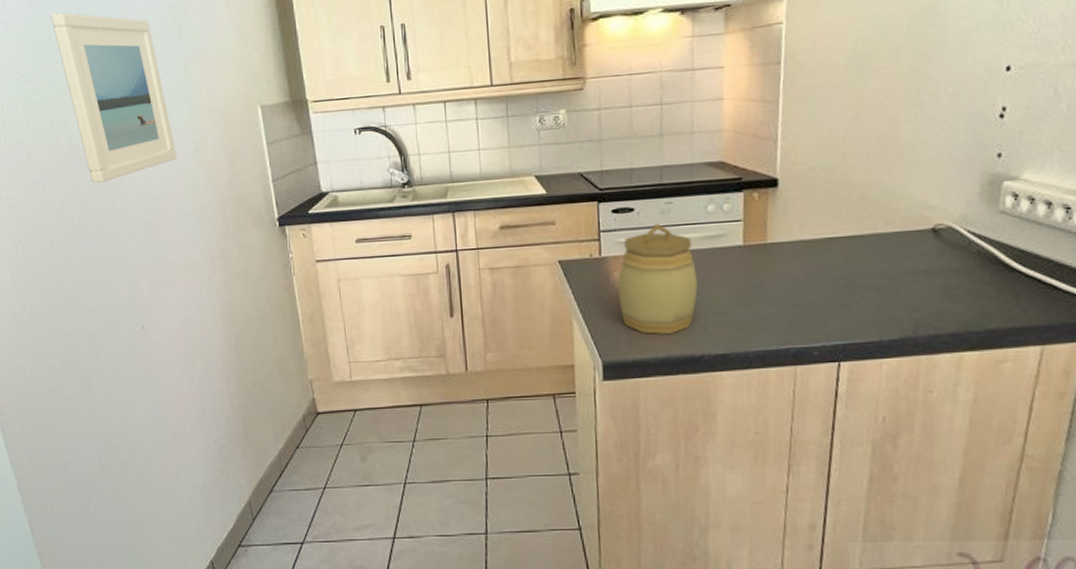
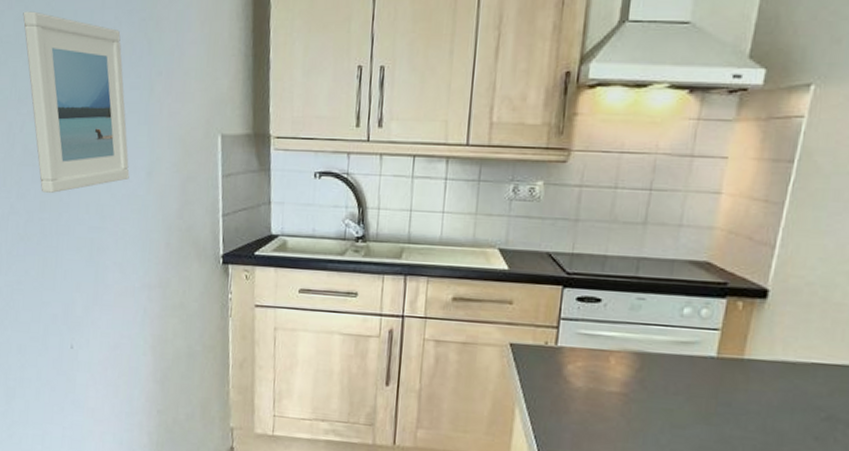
jar: present [617,223,698,334] -> none [569,318,659,440]

